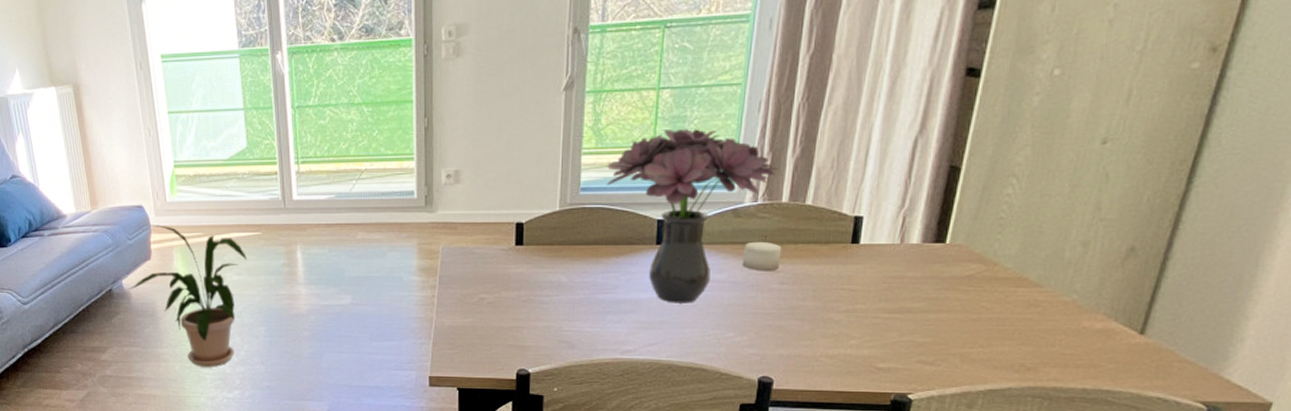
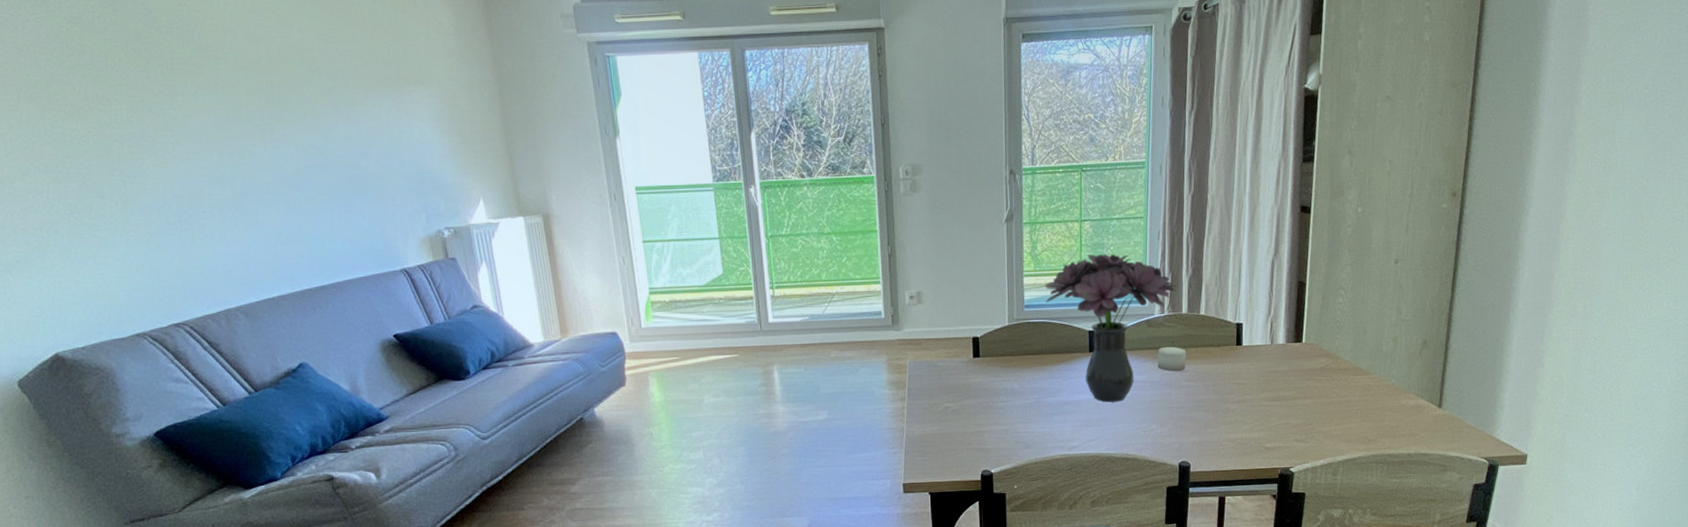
house plant: present [129,225,247,366] -> none [601,351,724,491]

